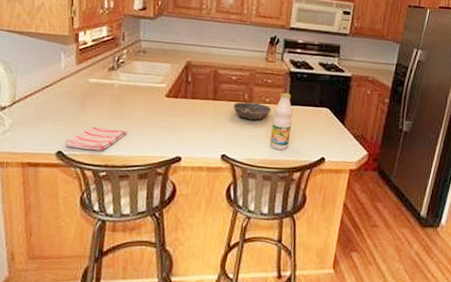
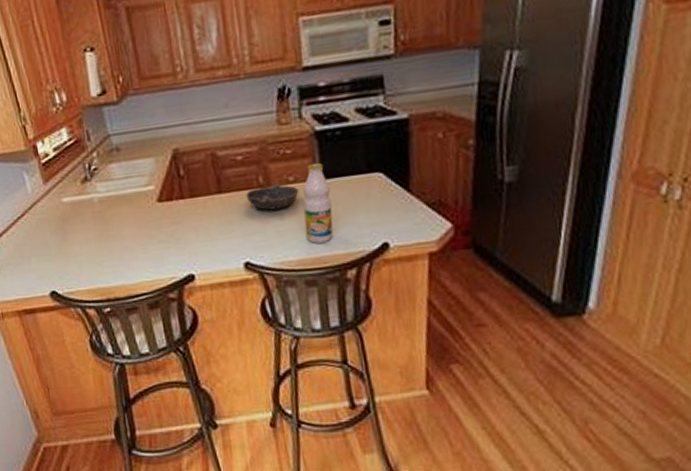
dish towel: present [64,126,128,151] -> none [55,252,123,286]

